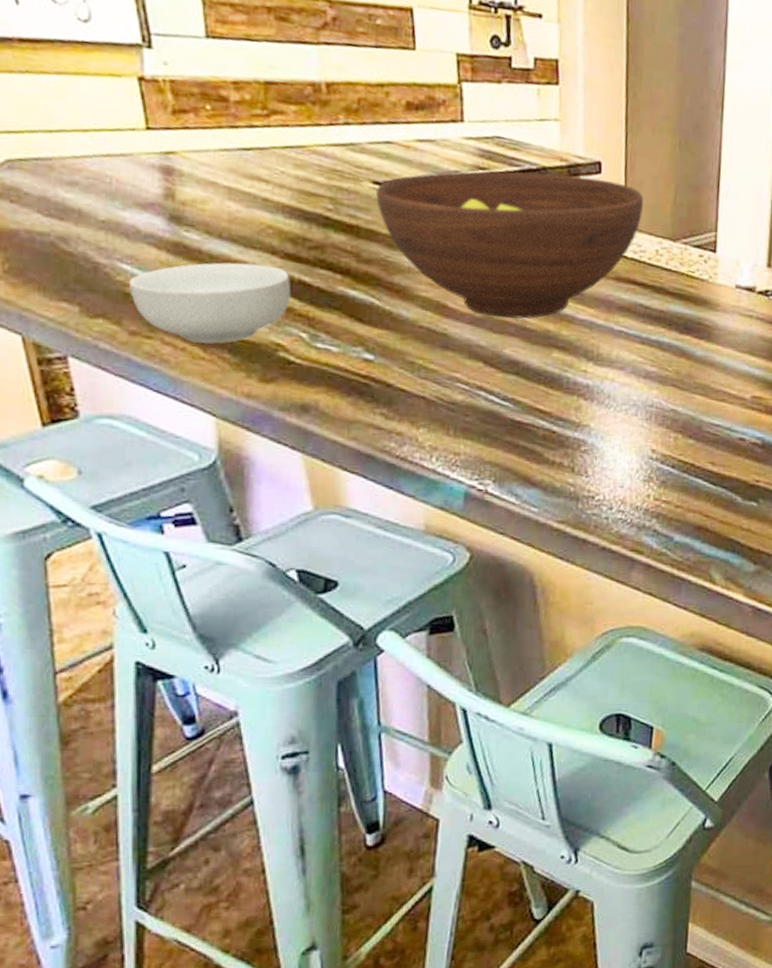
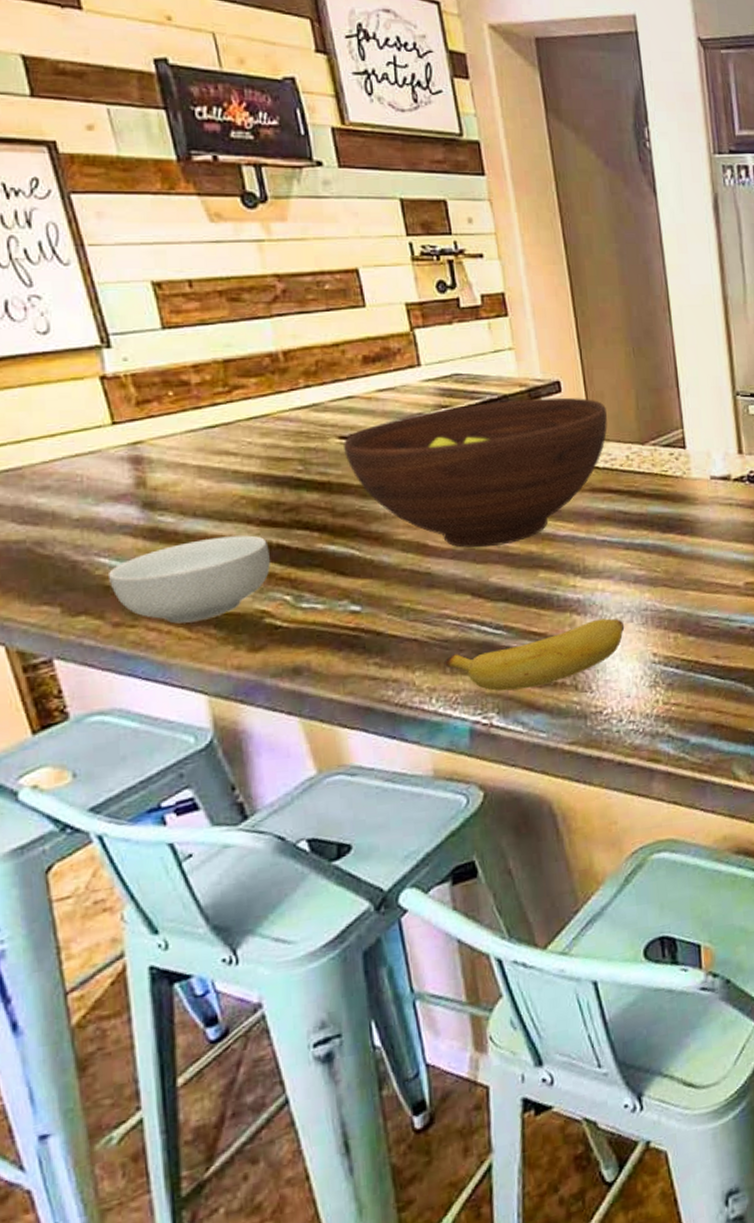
banana: none [449,407,629,463] -> present [445,618,625,691]

